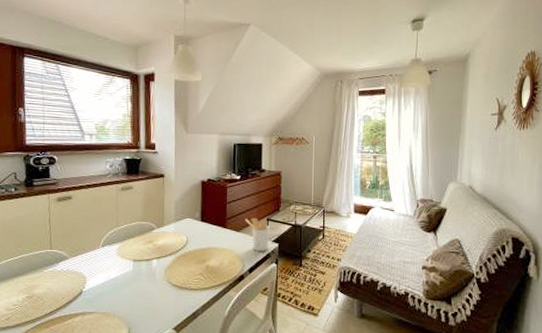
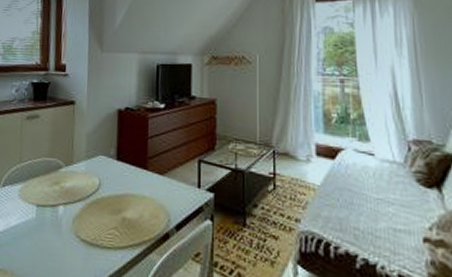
utensil holder: present [245,217,270,251] -> none [171,157,202,203]

